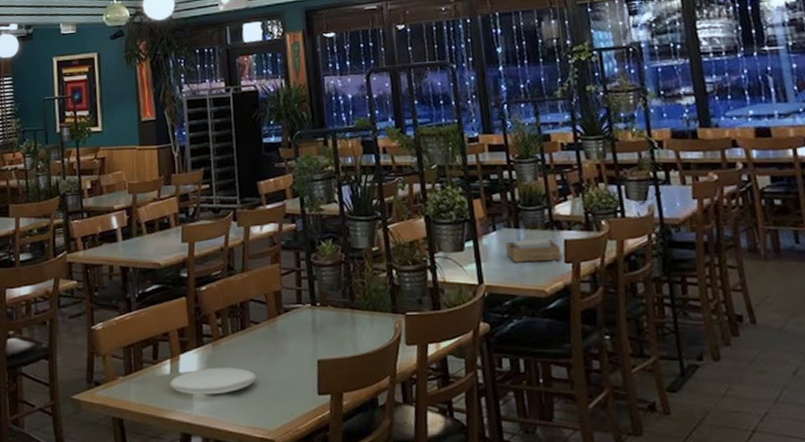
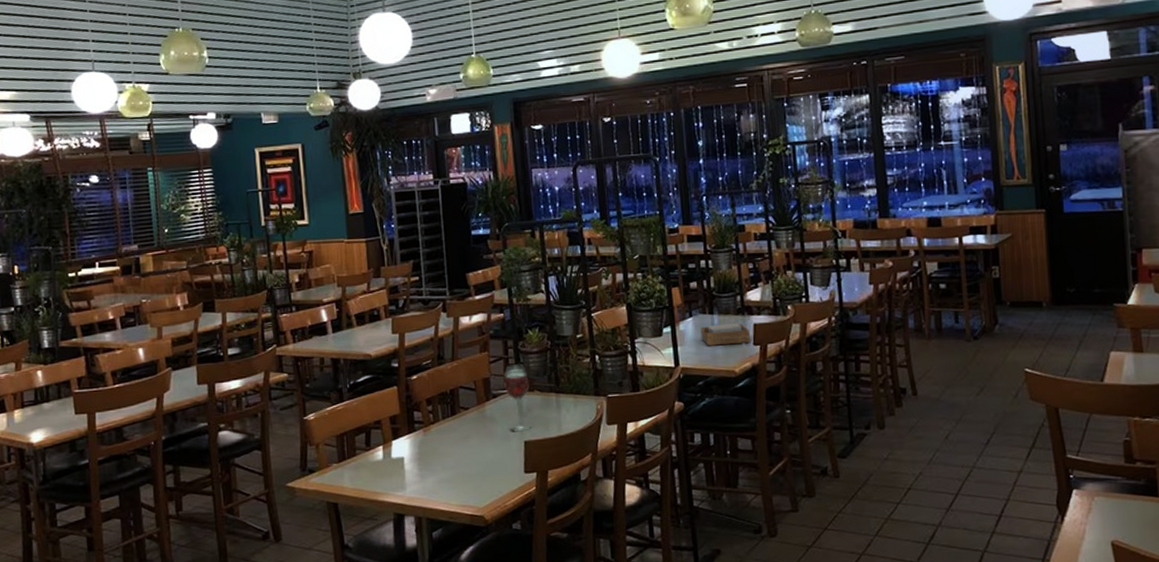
plate: present [170,367,256,395] -> none [383,450,466,478]
wineglass: none [296,277,325,350] -> present [504,364,531,432]

